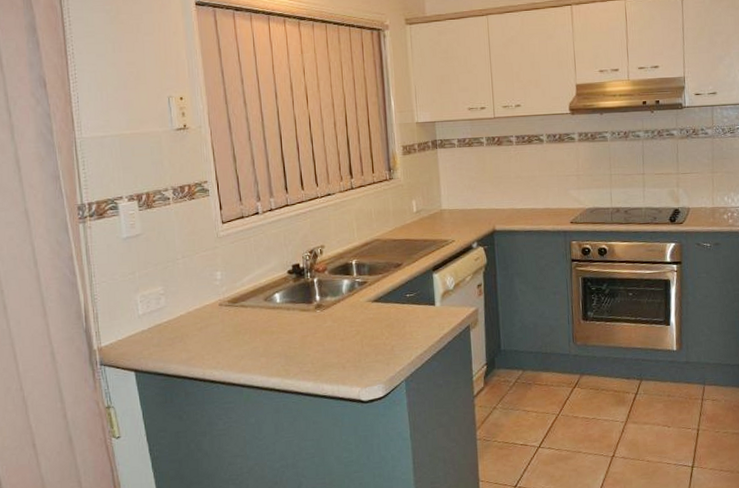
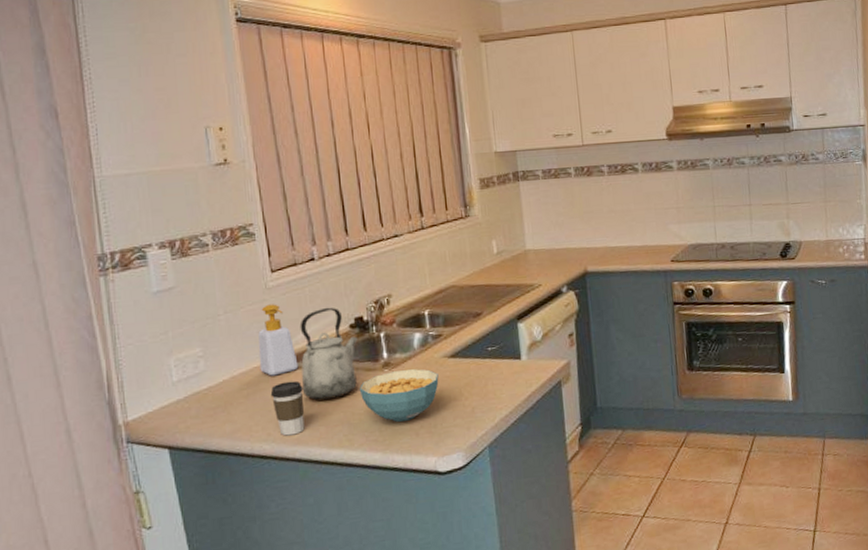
soap bottle: none [210,251,244,313] -> present [258,304,299,376]
coffee cup: none [220,317,248,365] -> present [270,380,305,436]
kettle: none [245,255,296,335] -> present [300,307,359,401]
cereal bowl: none [295,311,364,356] -> present [359,369,439,422]

